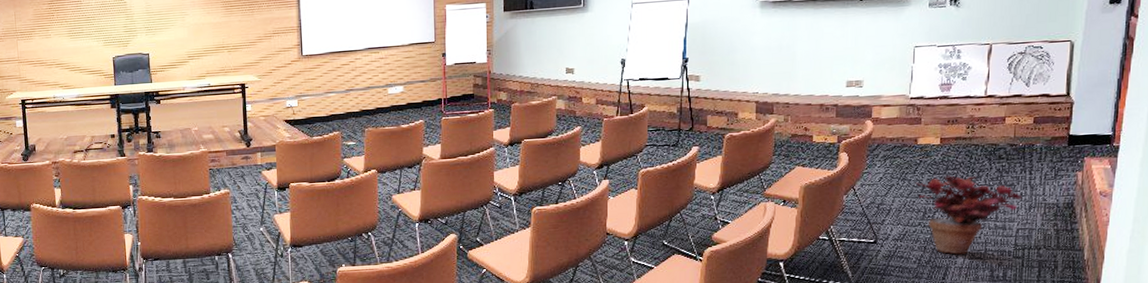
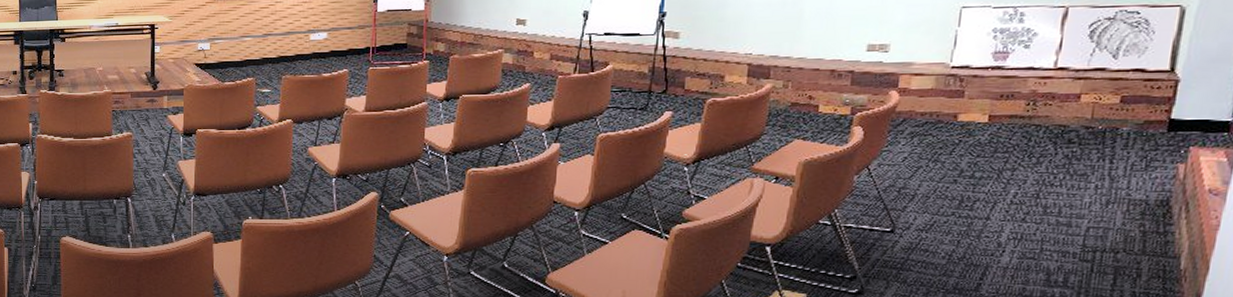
potted plant: present [916,175,1022,255] -> none [952,159,1098,253]

